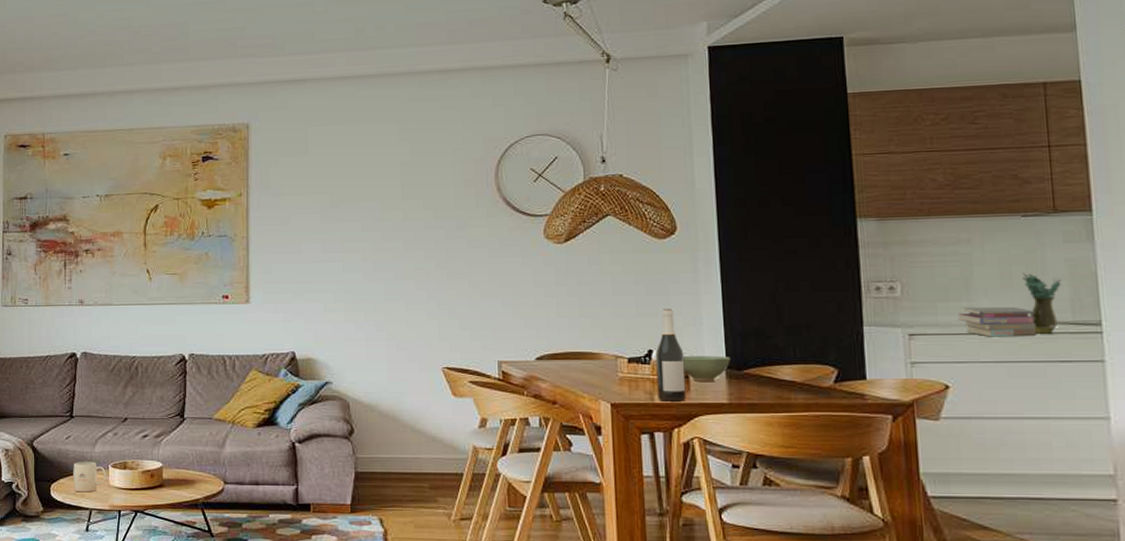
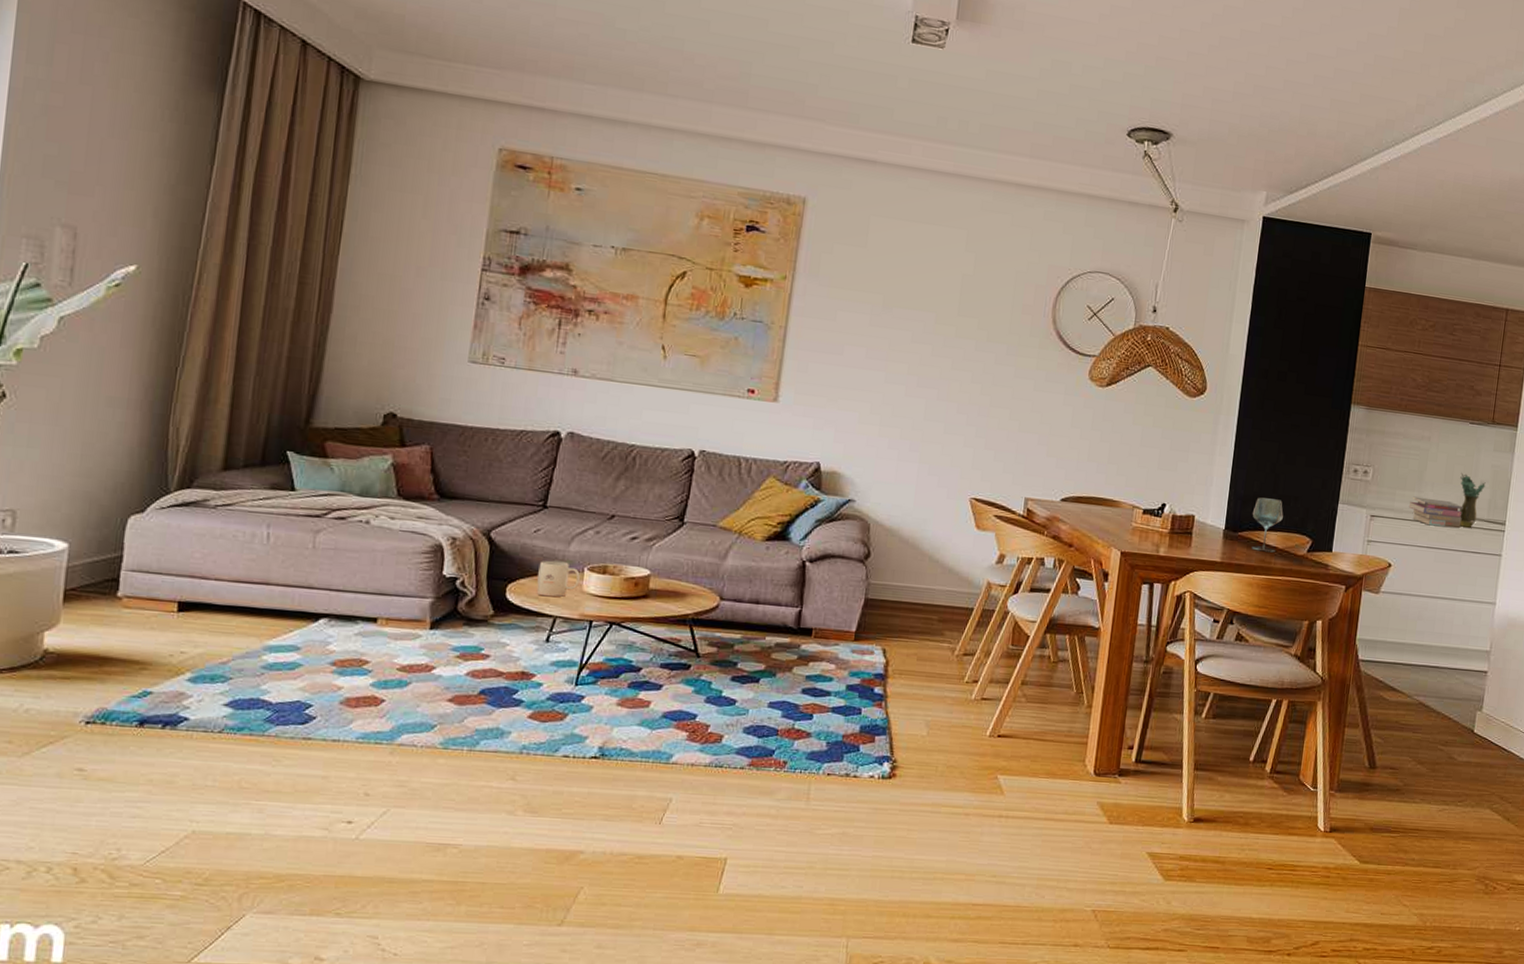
wine bottle: present [655,308,687,401] -> none [1162,465,1192,556]
bowl: present [683,355,730,381] -> none [1189,513,1229,540]
wine glass: none [756,330,796,388] -> present [1251,497,1284,553]

